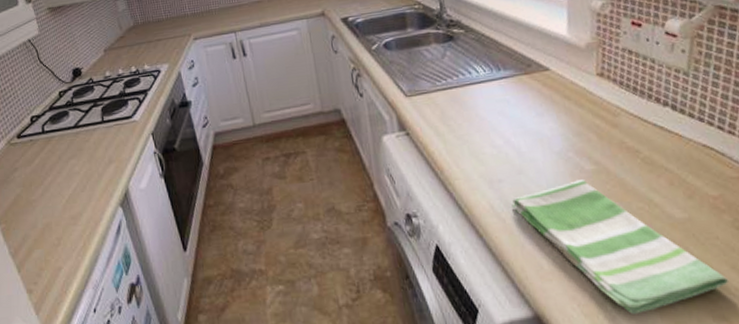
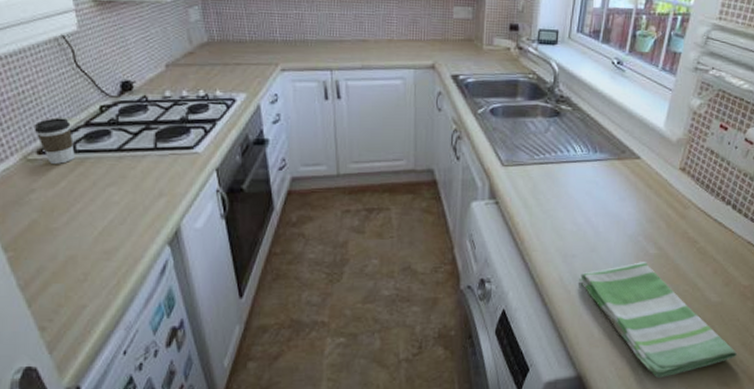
coffee cup: none [13,105,44,145] -> present [34,117,75,164]

